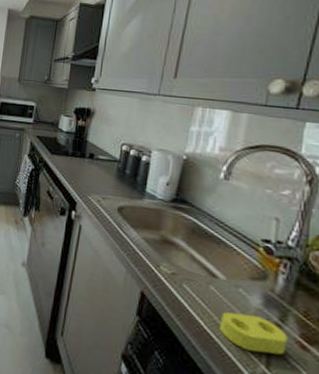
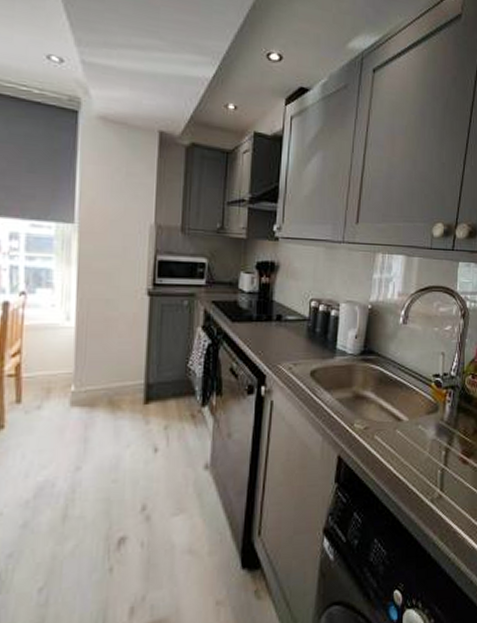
sponge: present [220,312,288,356] -> none [406,446,454,480]

